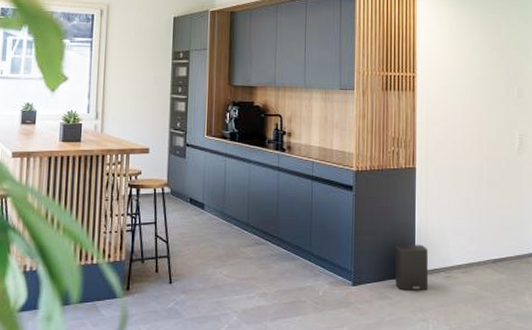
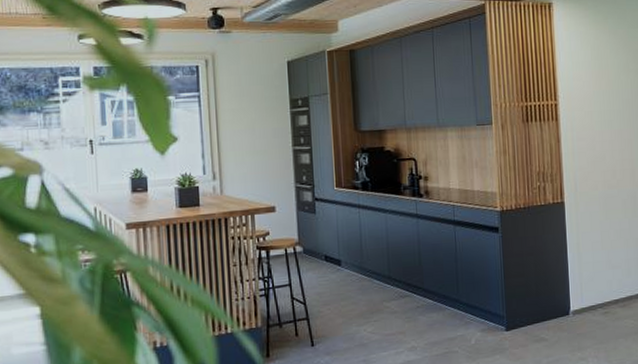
pedal bin: present [394,244,429,291] -> none [547,282,586,331]

